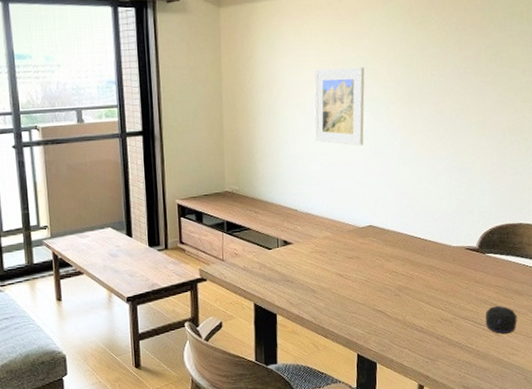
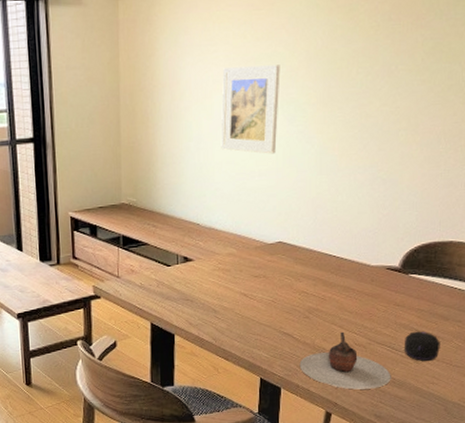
teapot: none [392,308,476,363] -> present [299,331,391,390]

